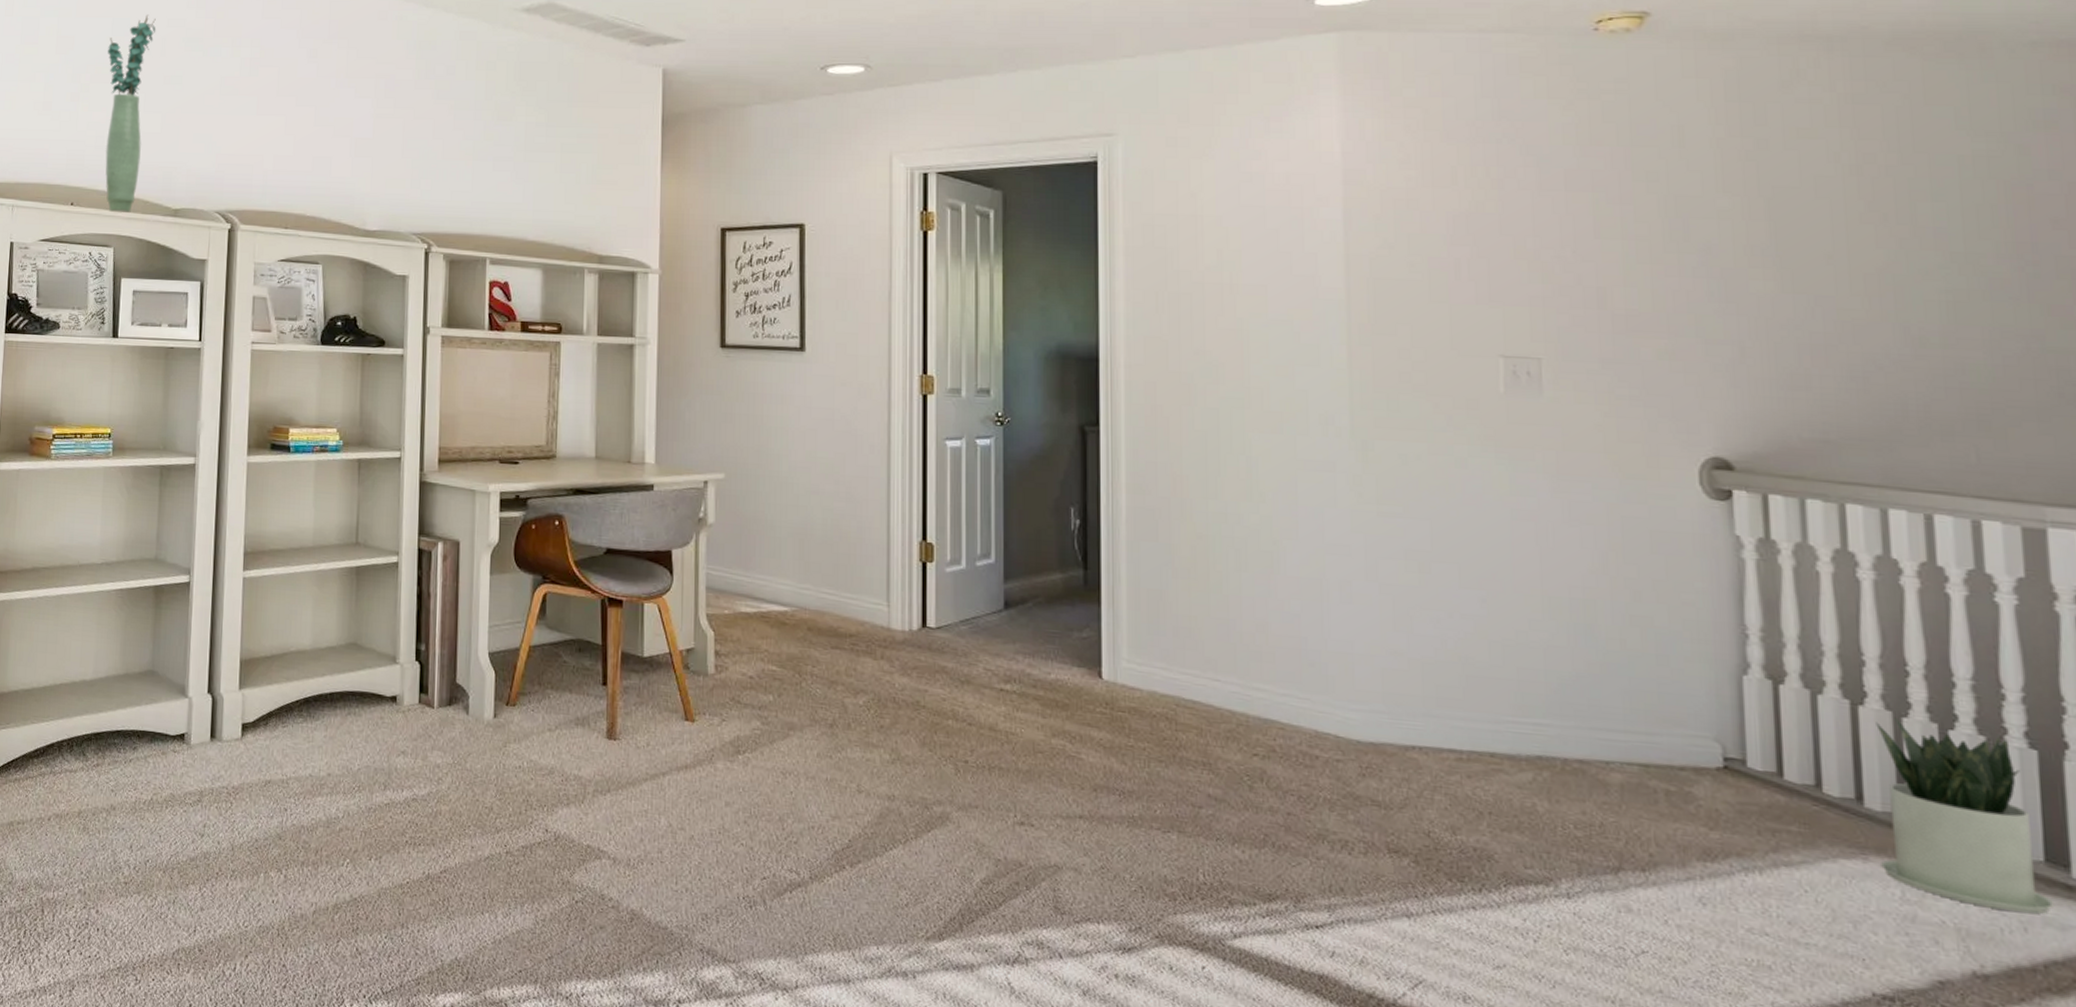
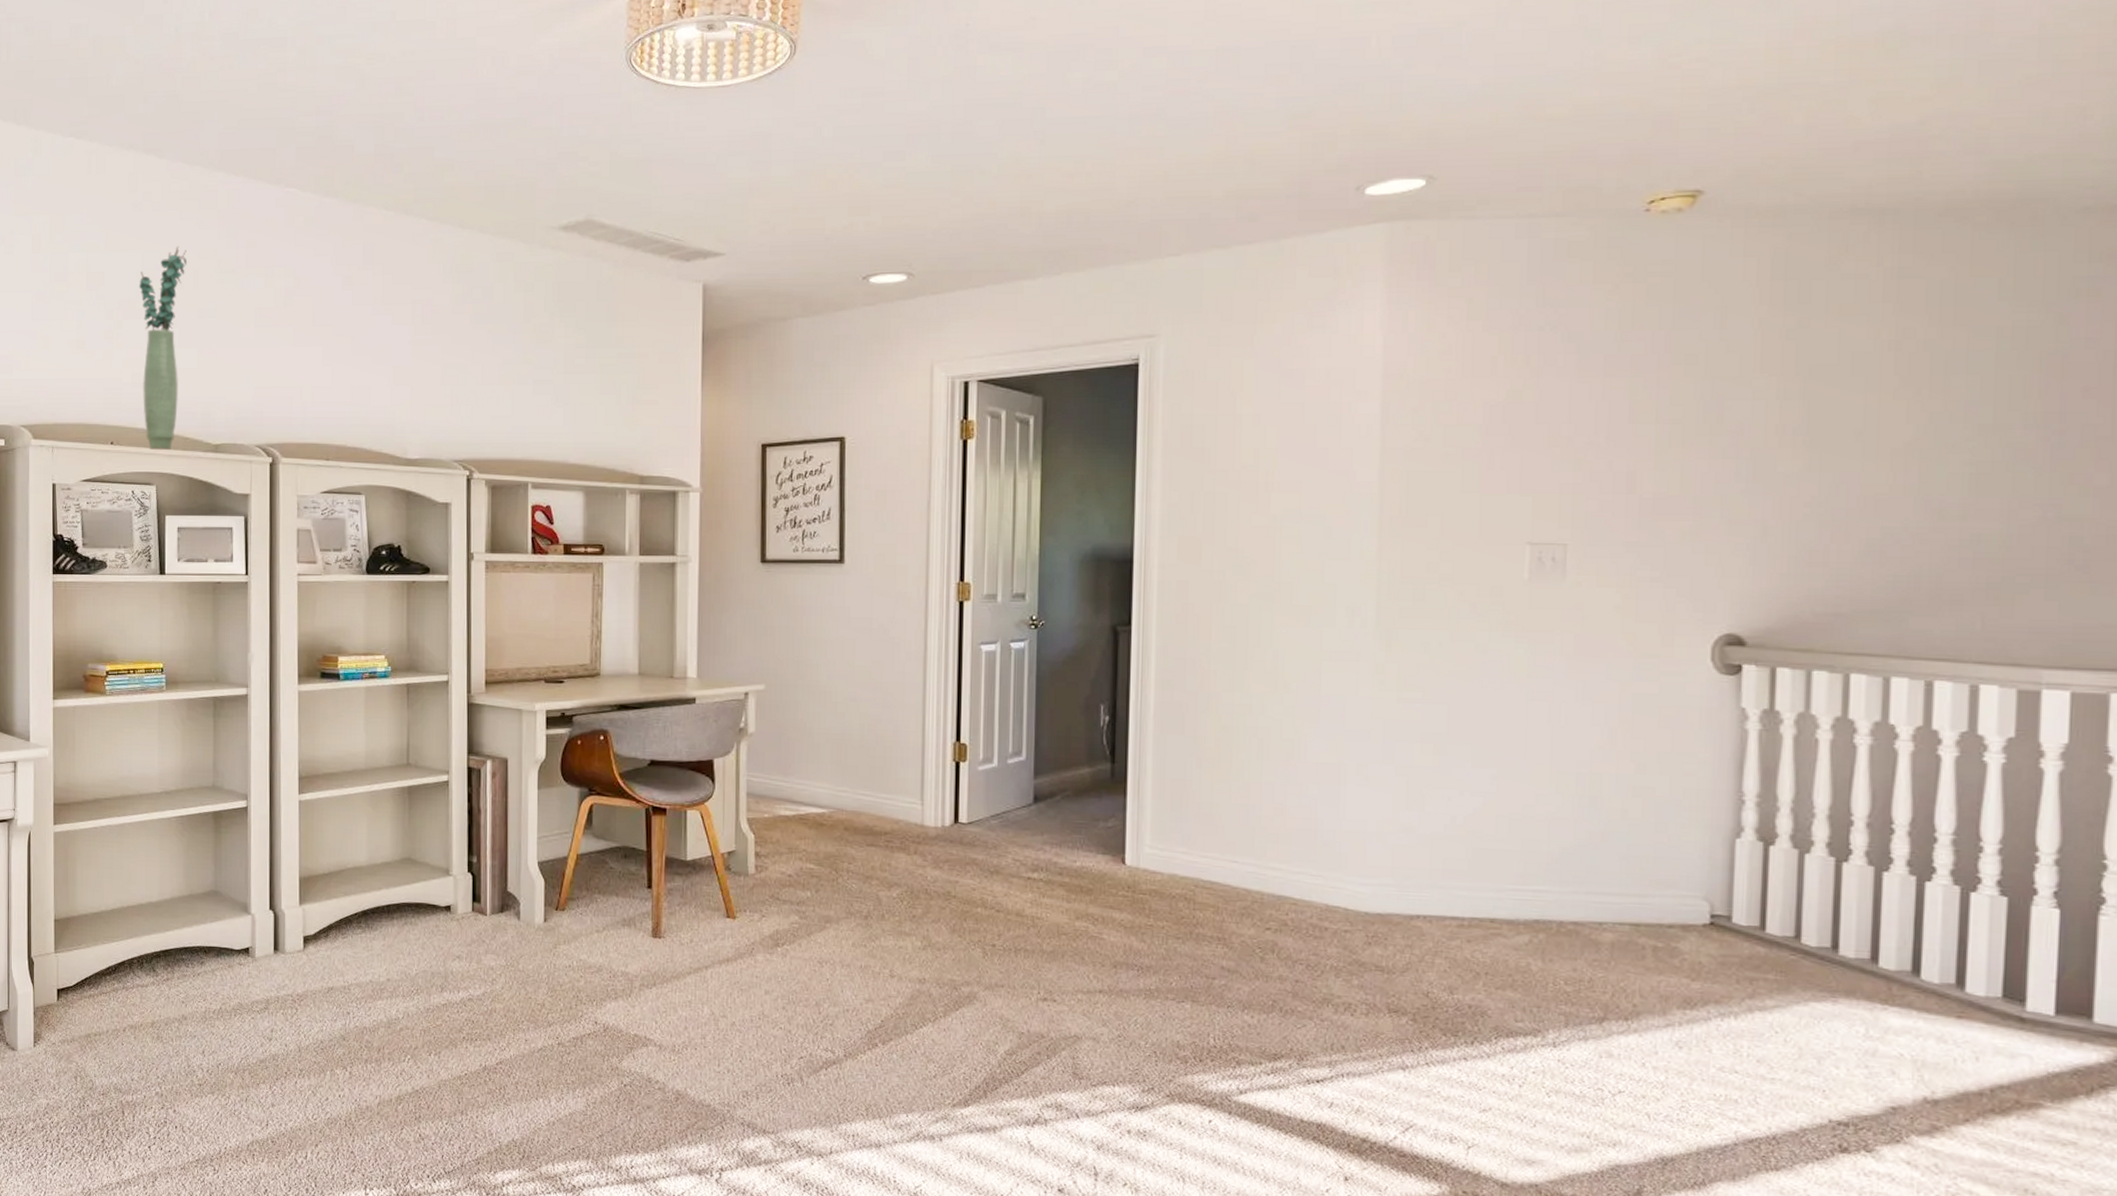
planter: present [1876,717,2055,914] -> none [1847,871,2007,1045]

